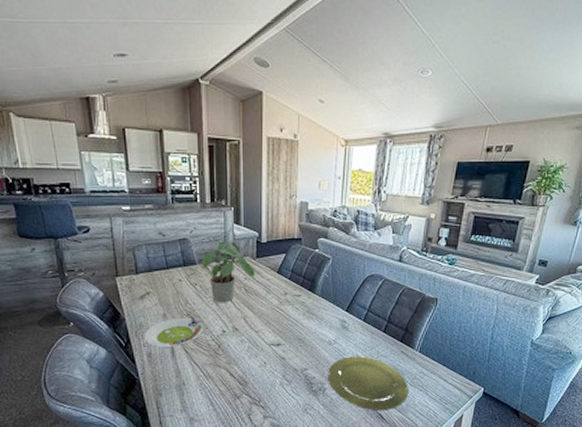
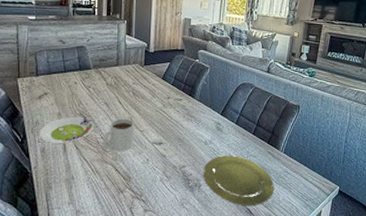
potted plant: present [202,241,255,302] -> none [96,50,143,103]
mug: none [213,318,248,354] -> present [102,118,134,151]

